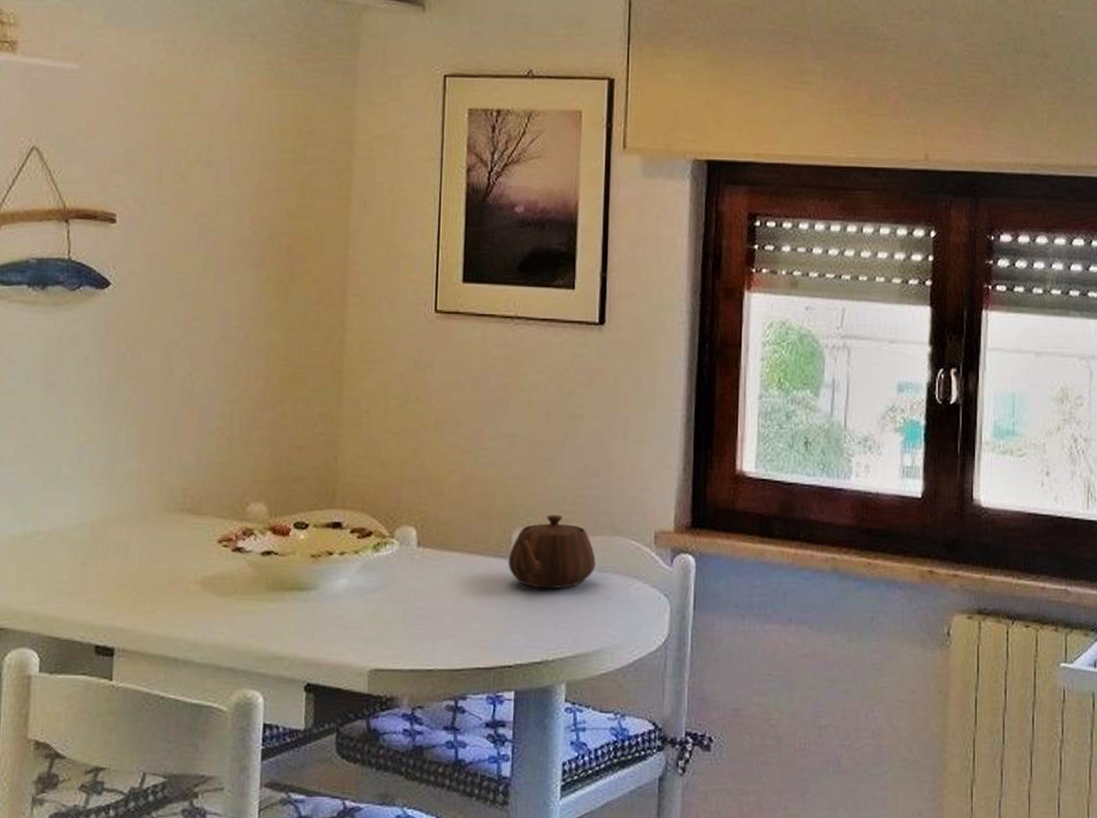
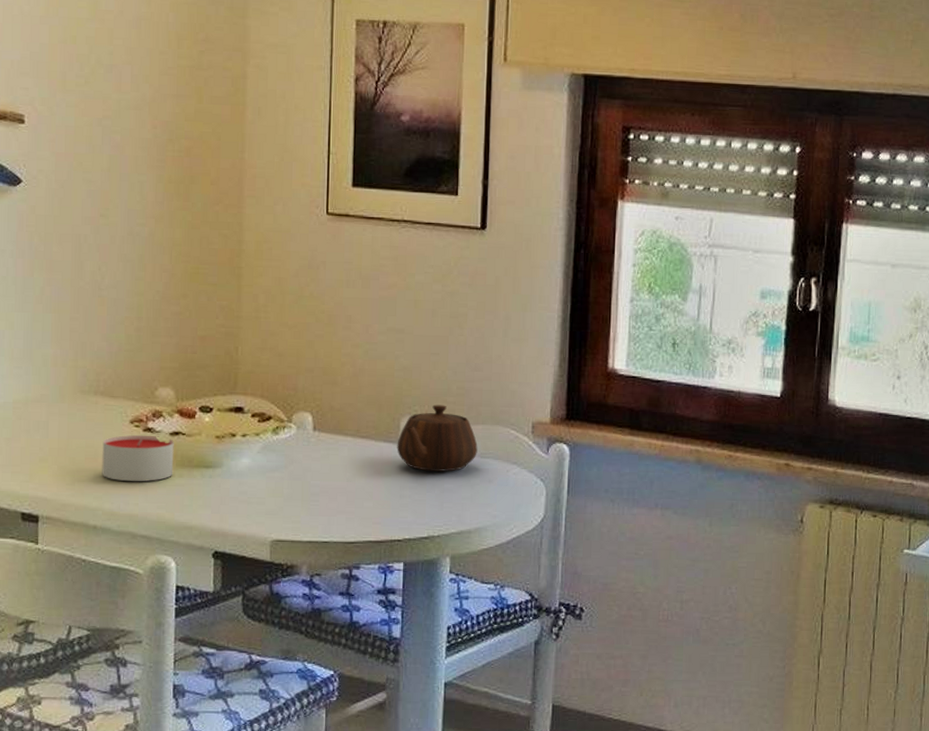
candle: none [185,555,266,608] -> present [102,435,174,482]

